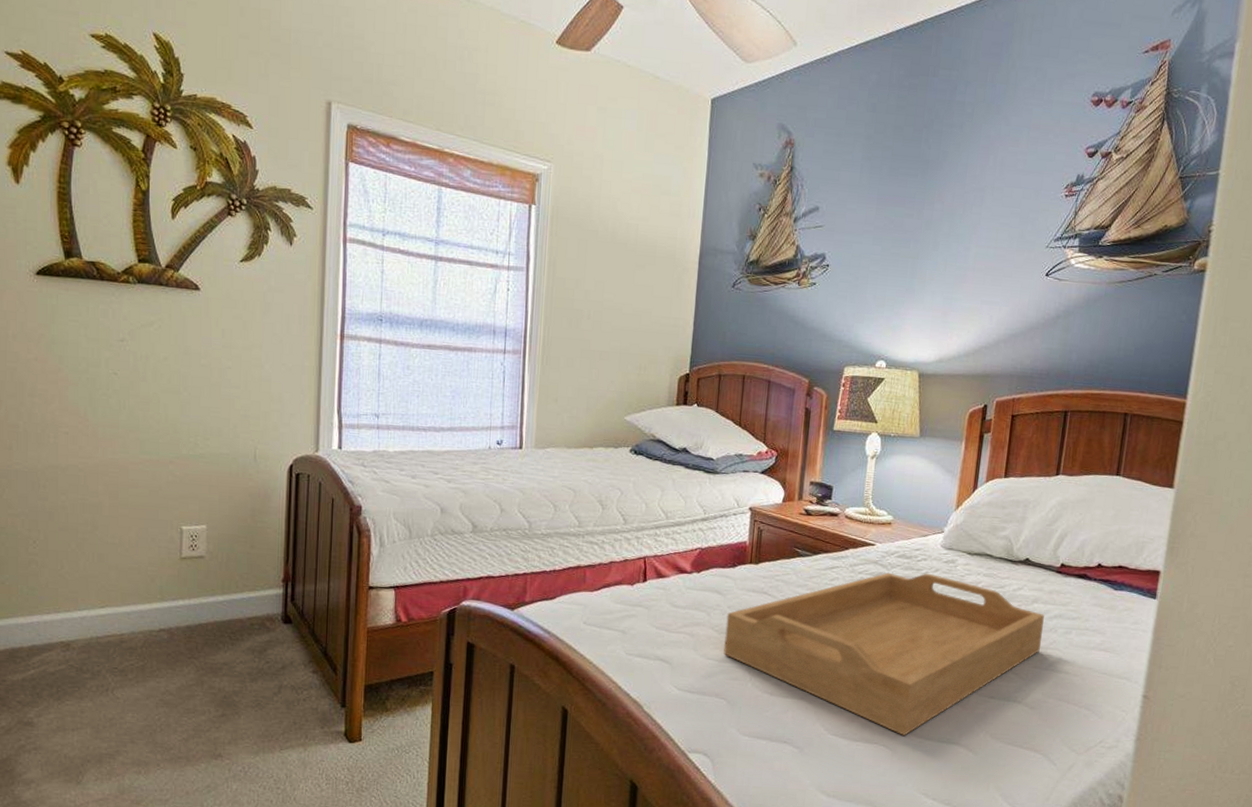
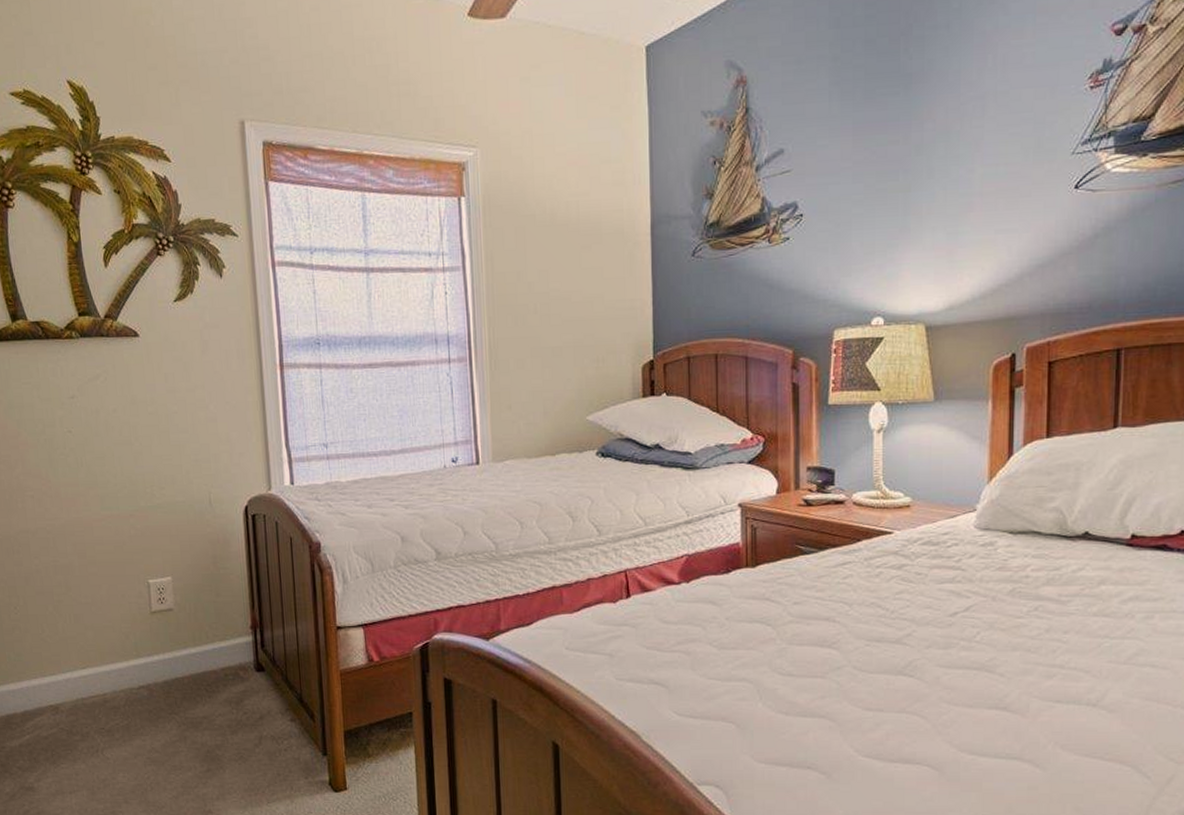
serving tray: present [723,572,1044,736] -> none [725,560,1116,753]

